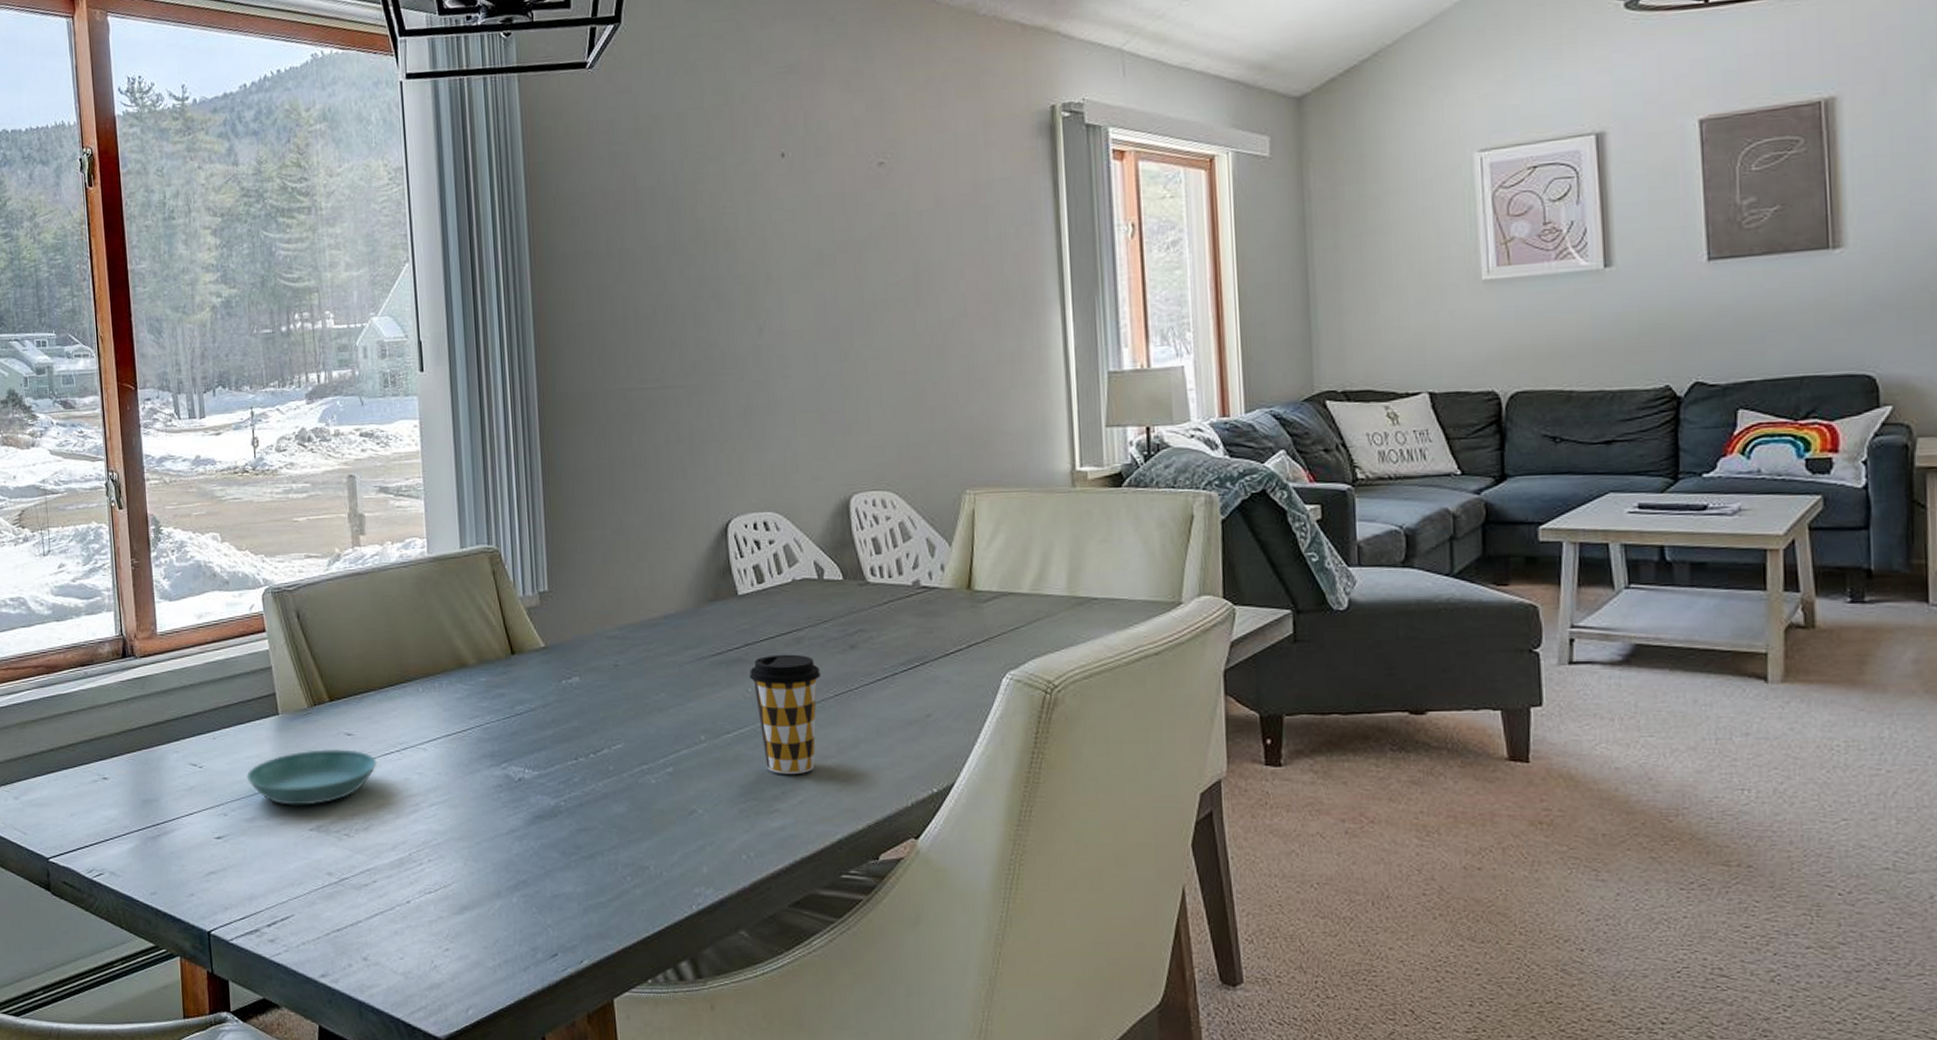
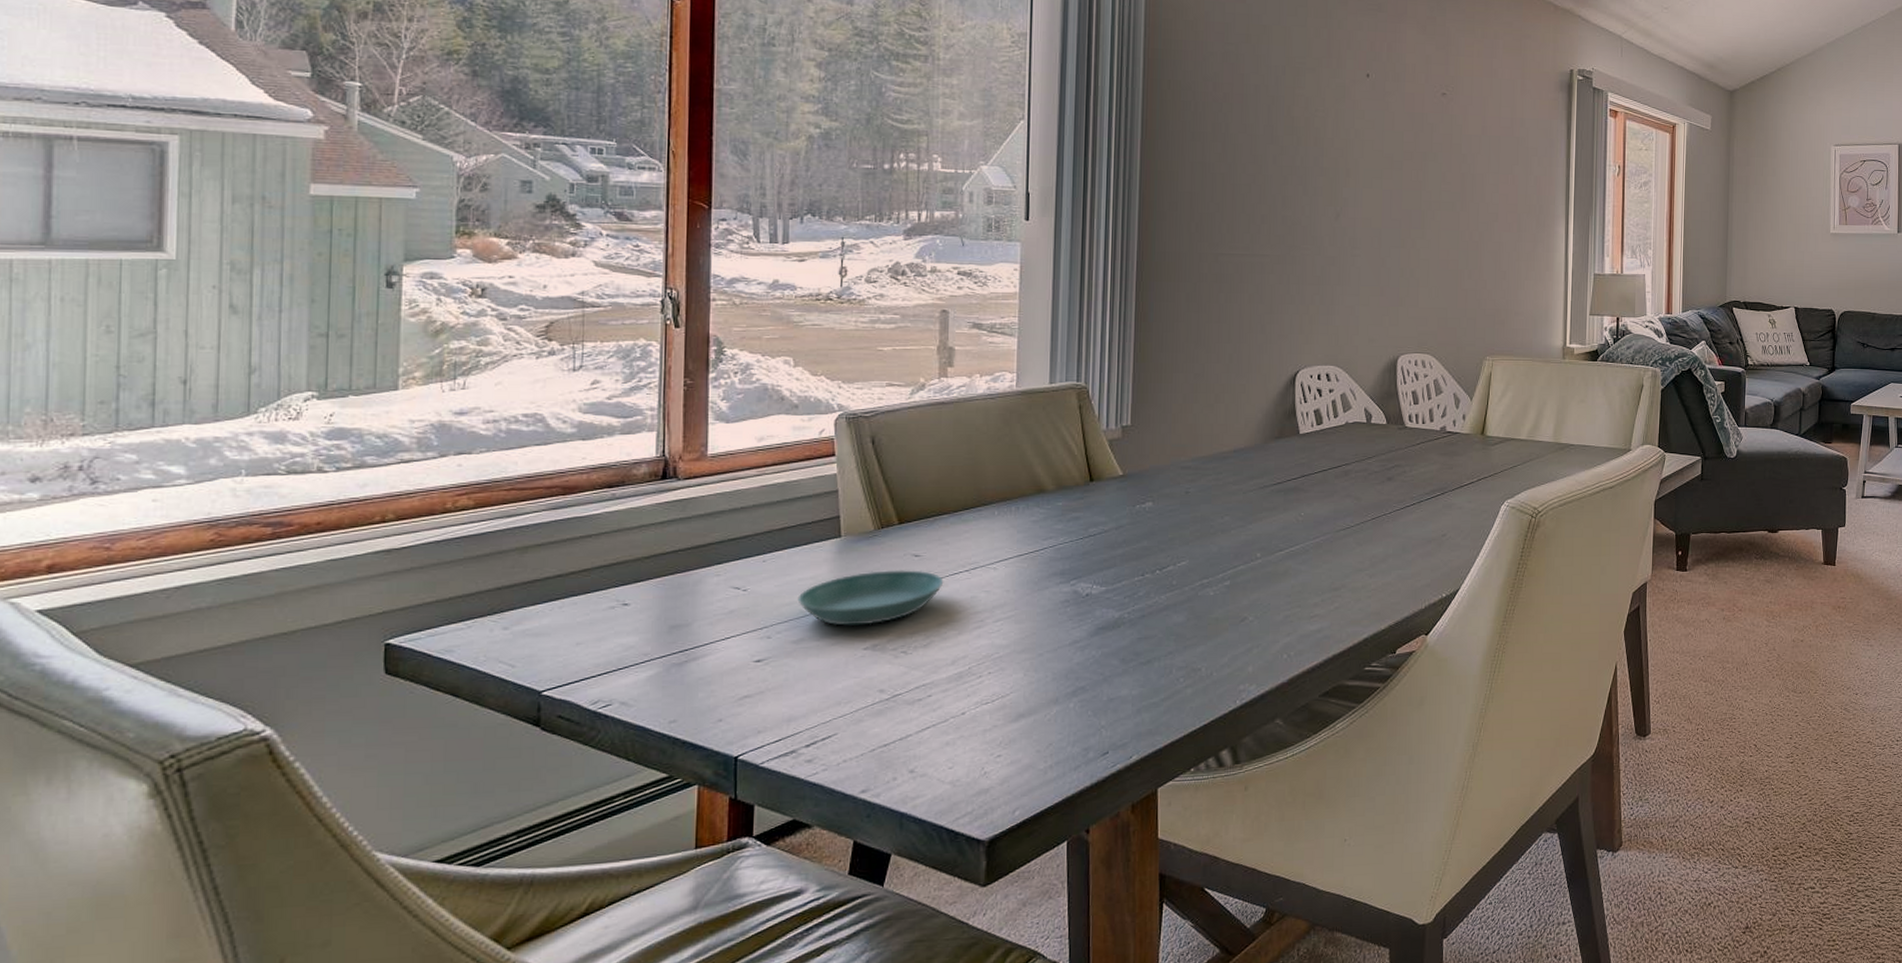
coffee cup: present [749,654,822,774] -> none [1302,484,1363,585]

